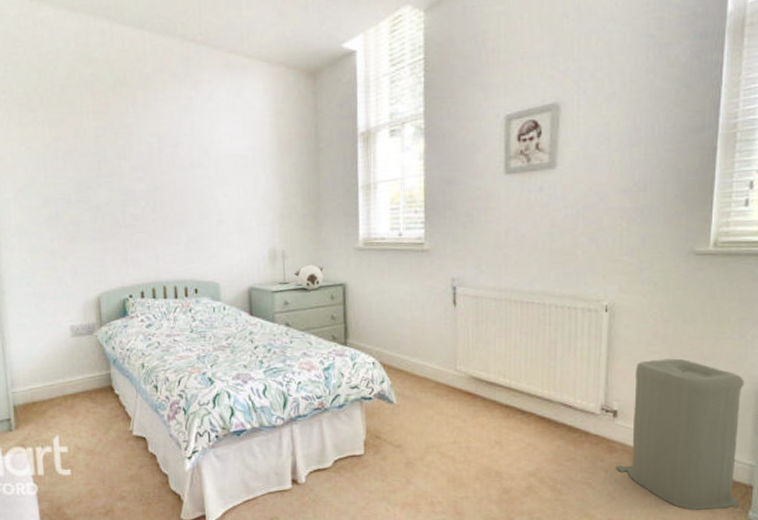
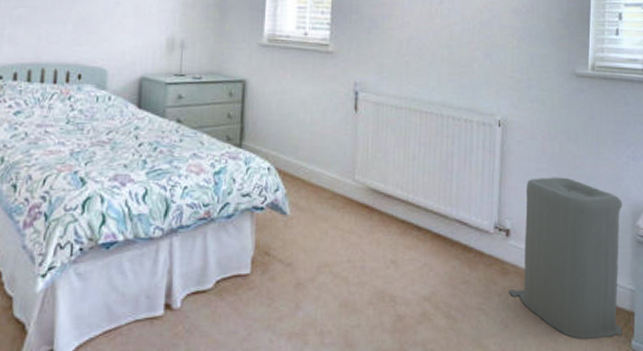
stuffed animal: present [294,264,324,291] -> none [192,57,224,86]

